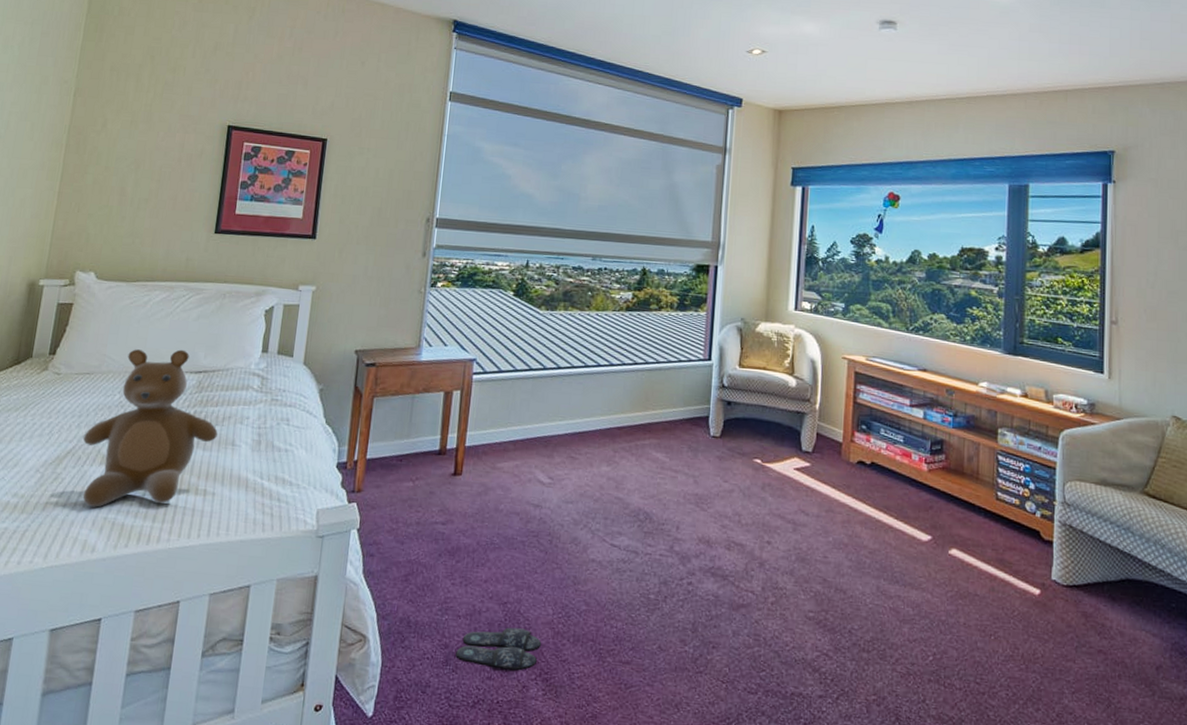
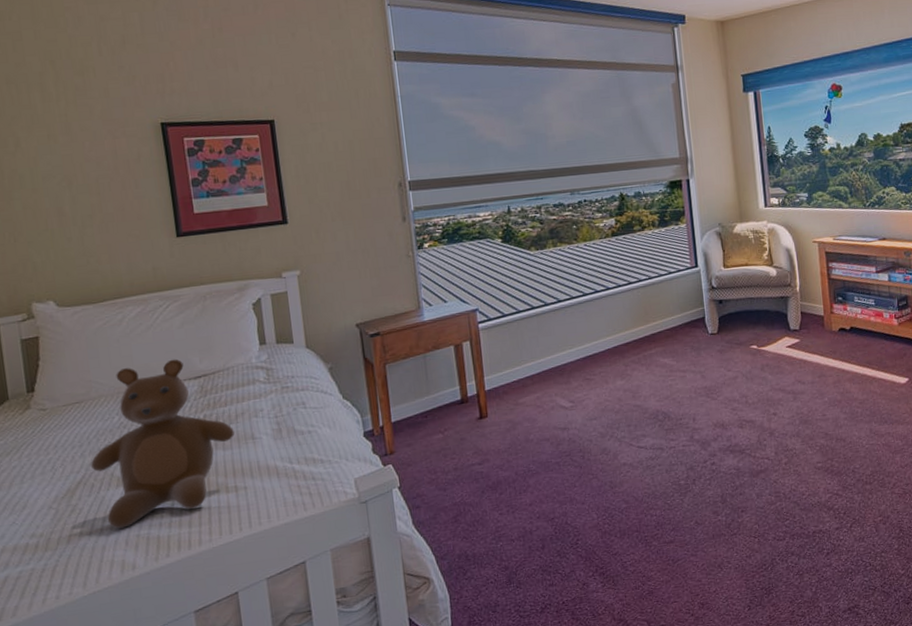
slippers: present [456,627,541,671] -> none [516,536,592,577]

